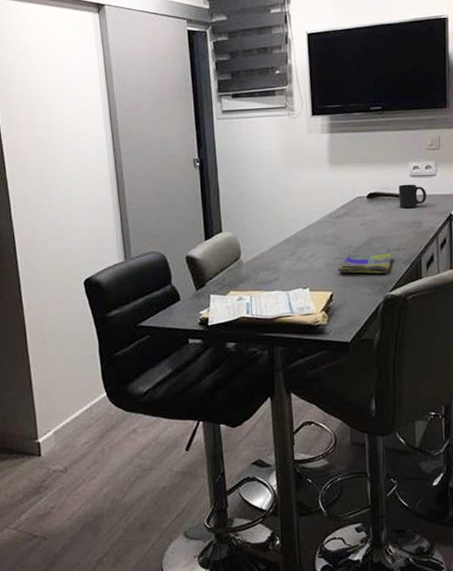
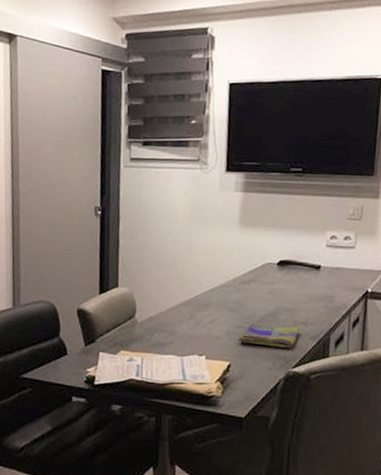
mug: present [398,184,426,209] -> none [311,254,343,281]

